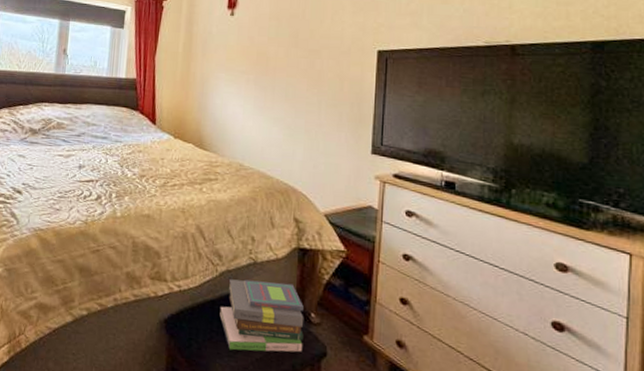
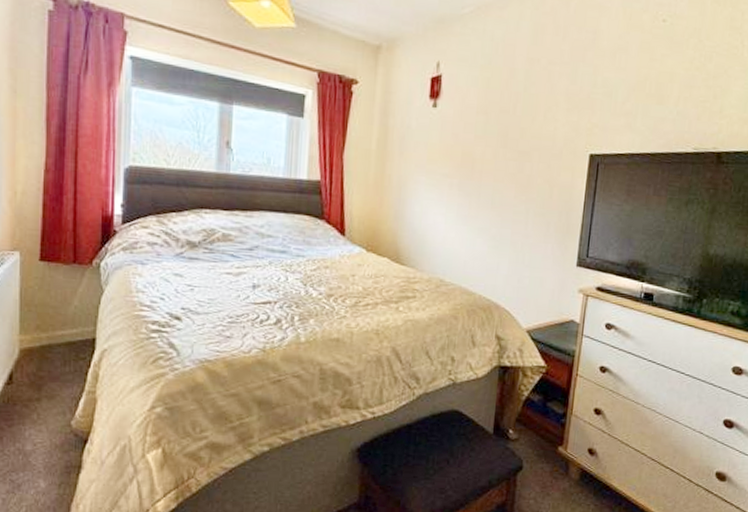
books: present [219,279,304,353] -> none [416,401,502,473]

